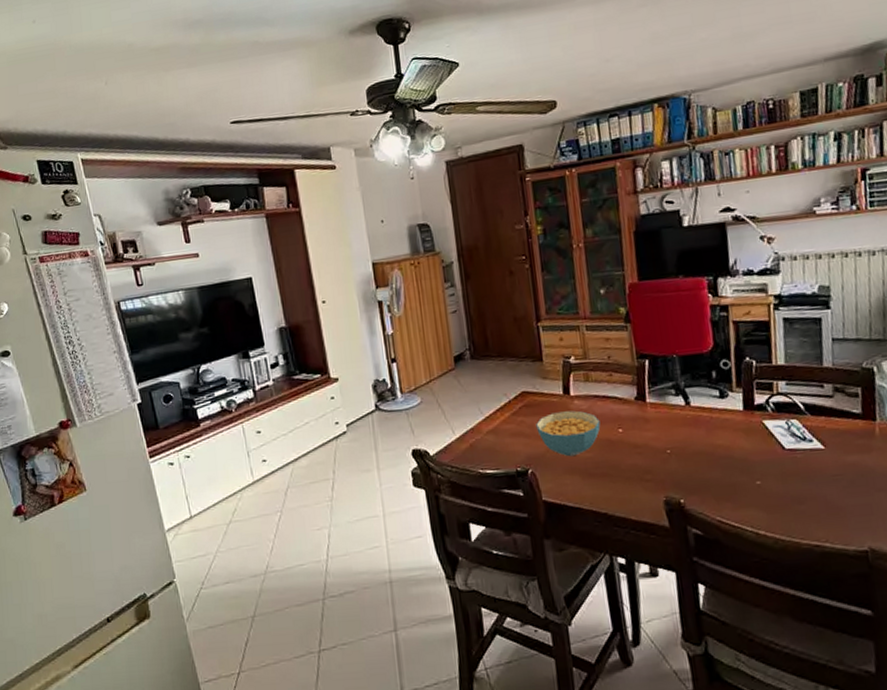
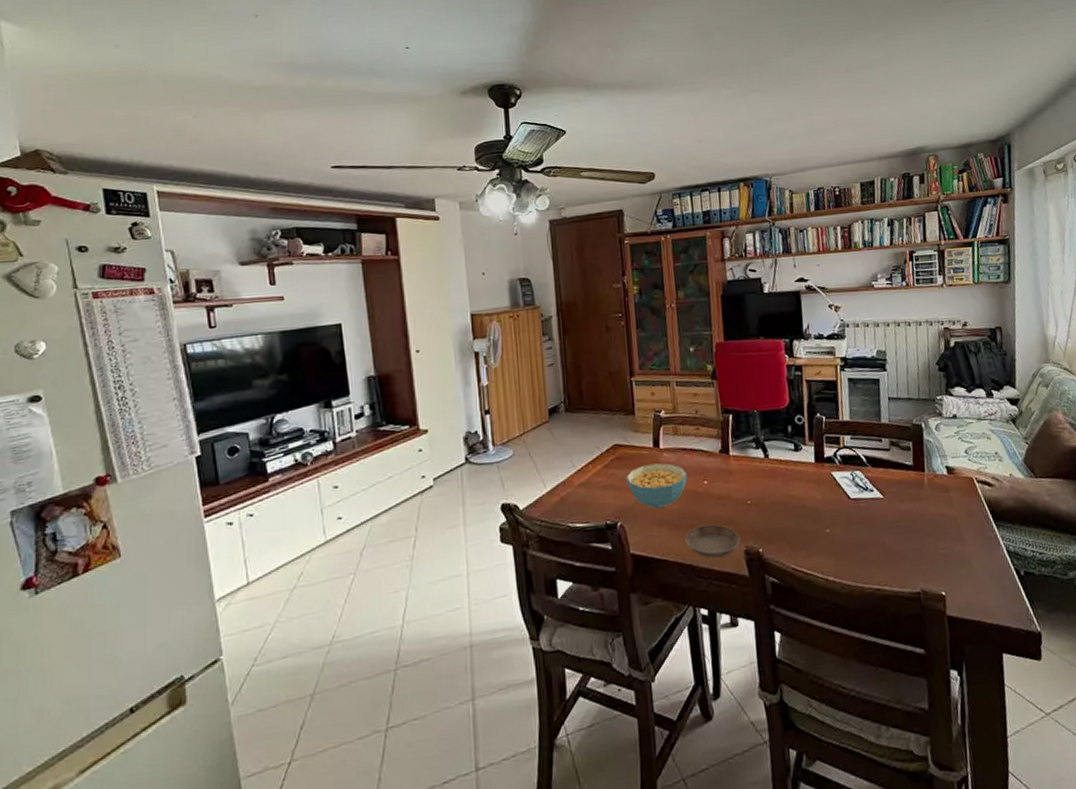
saucer: none [599,473,660,508] -> present [685,524,741,559]

